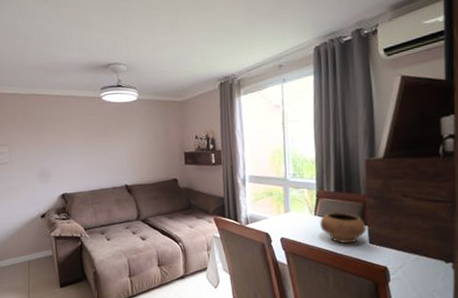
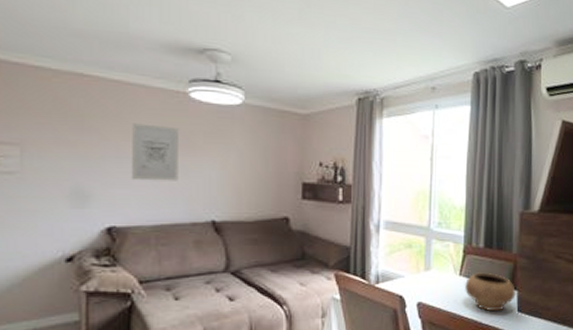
wall art: none [69,122,101,162] -> present [131,123,180,181]

